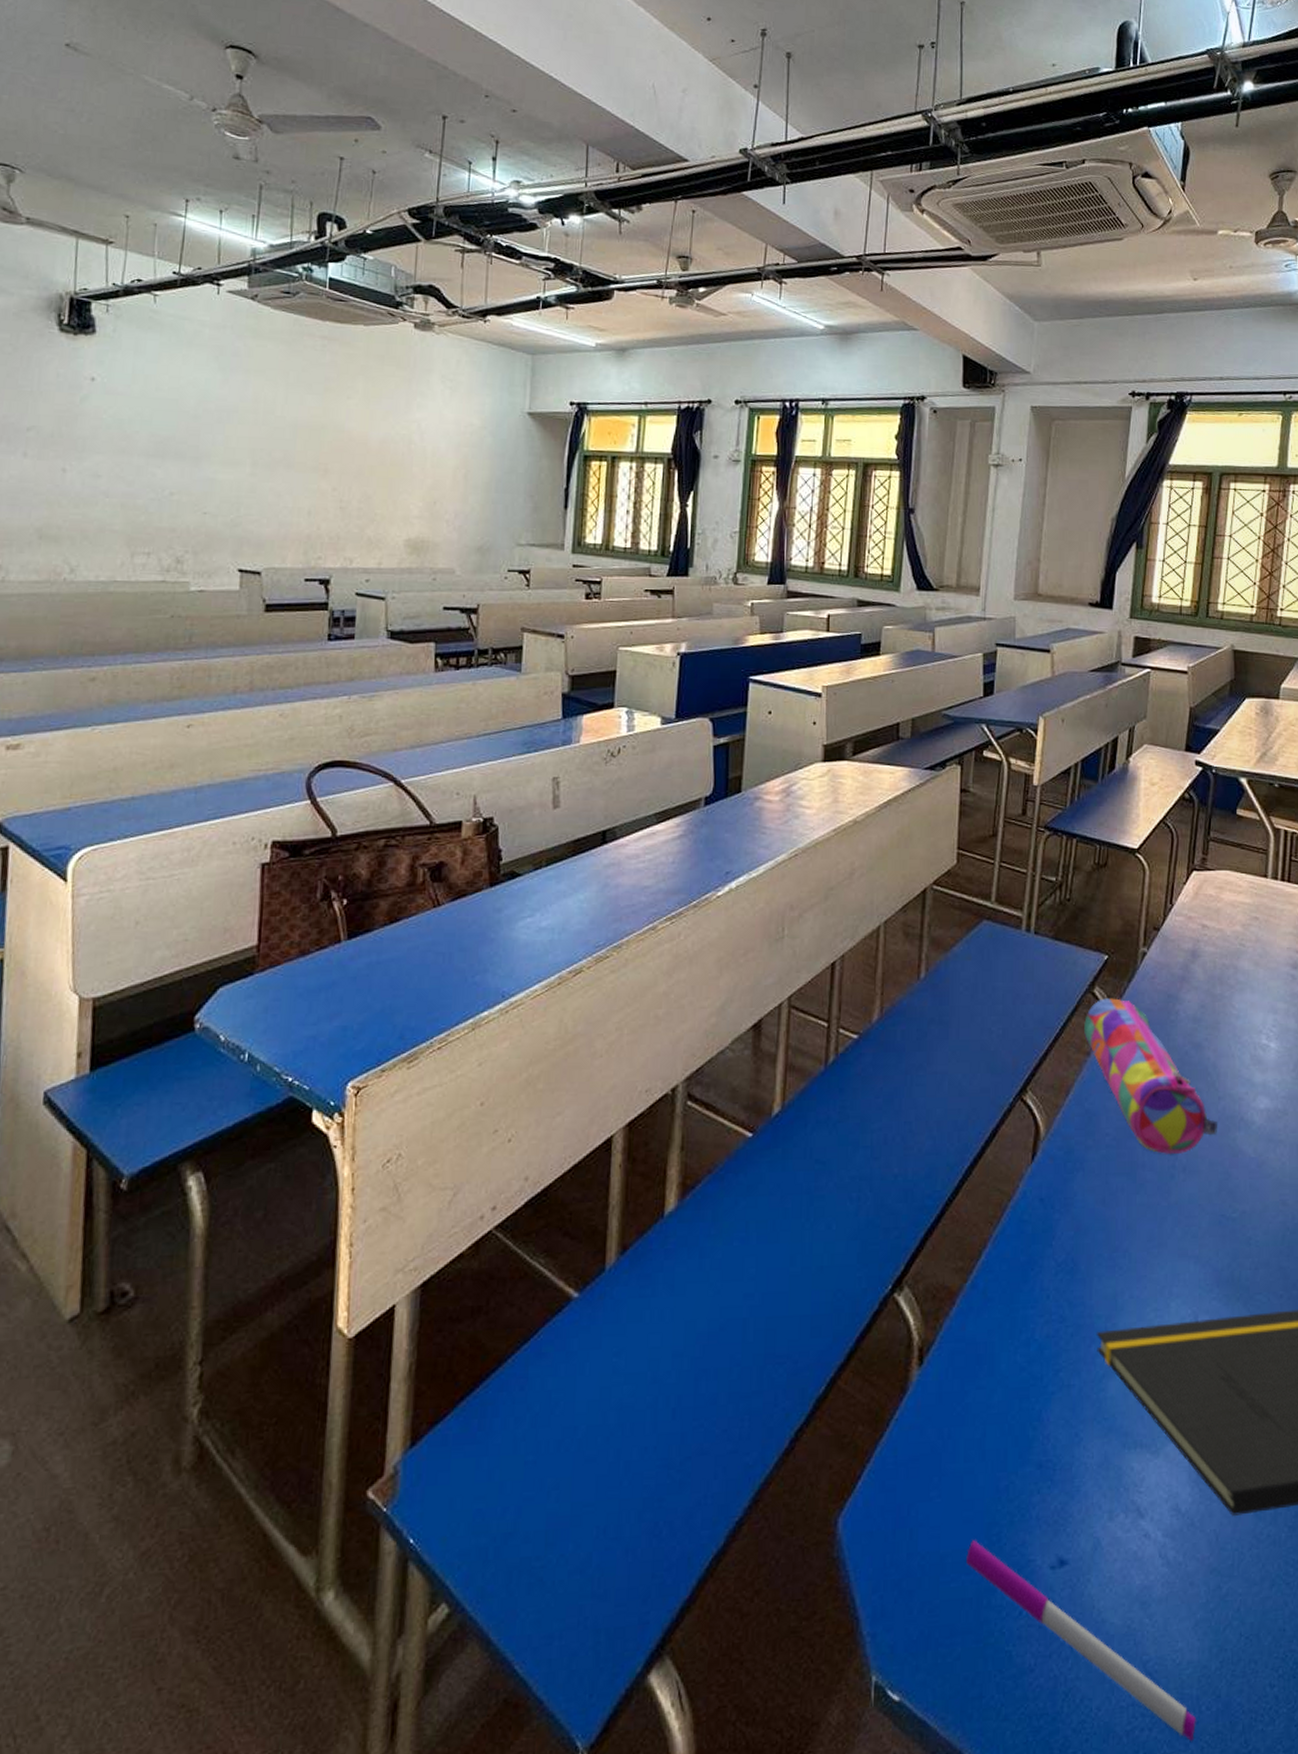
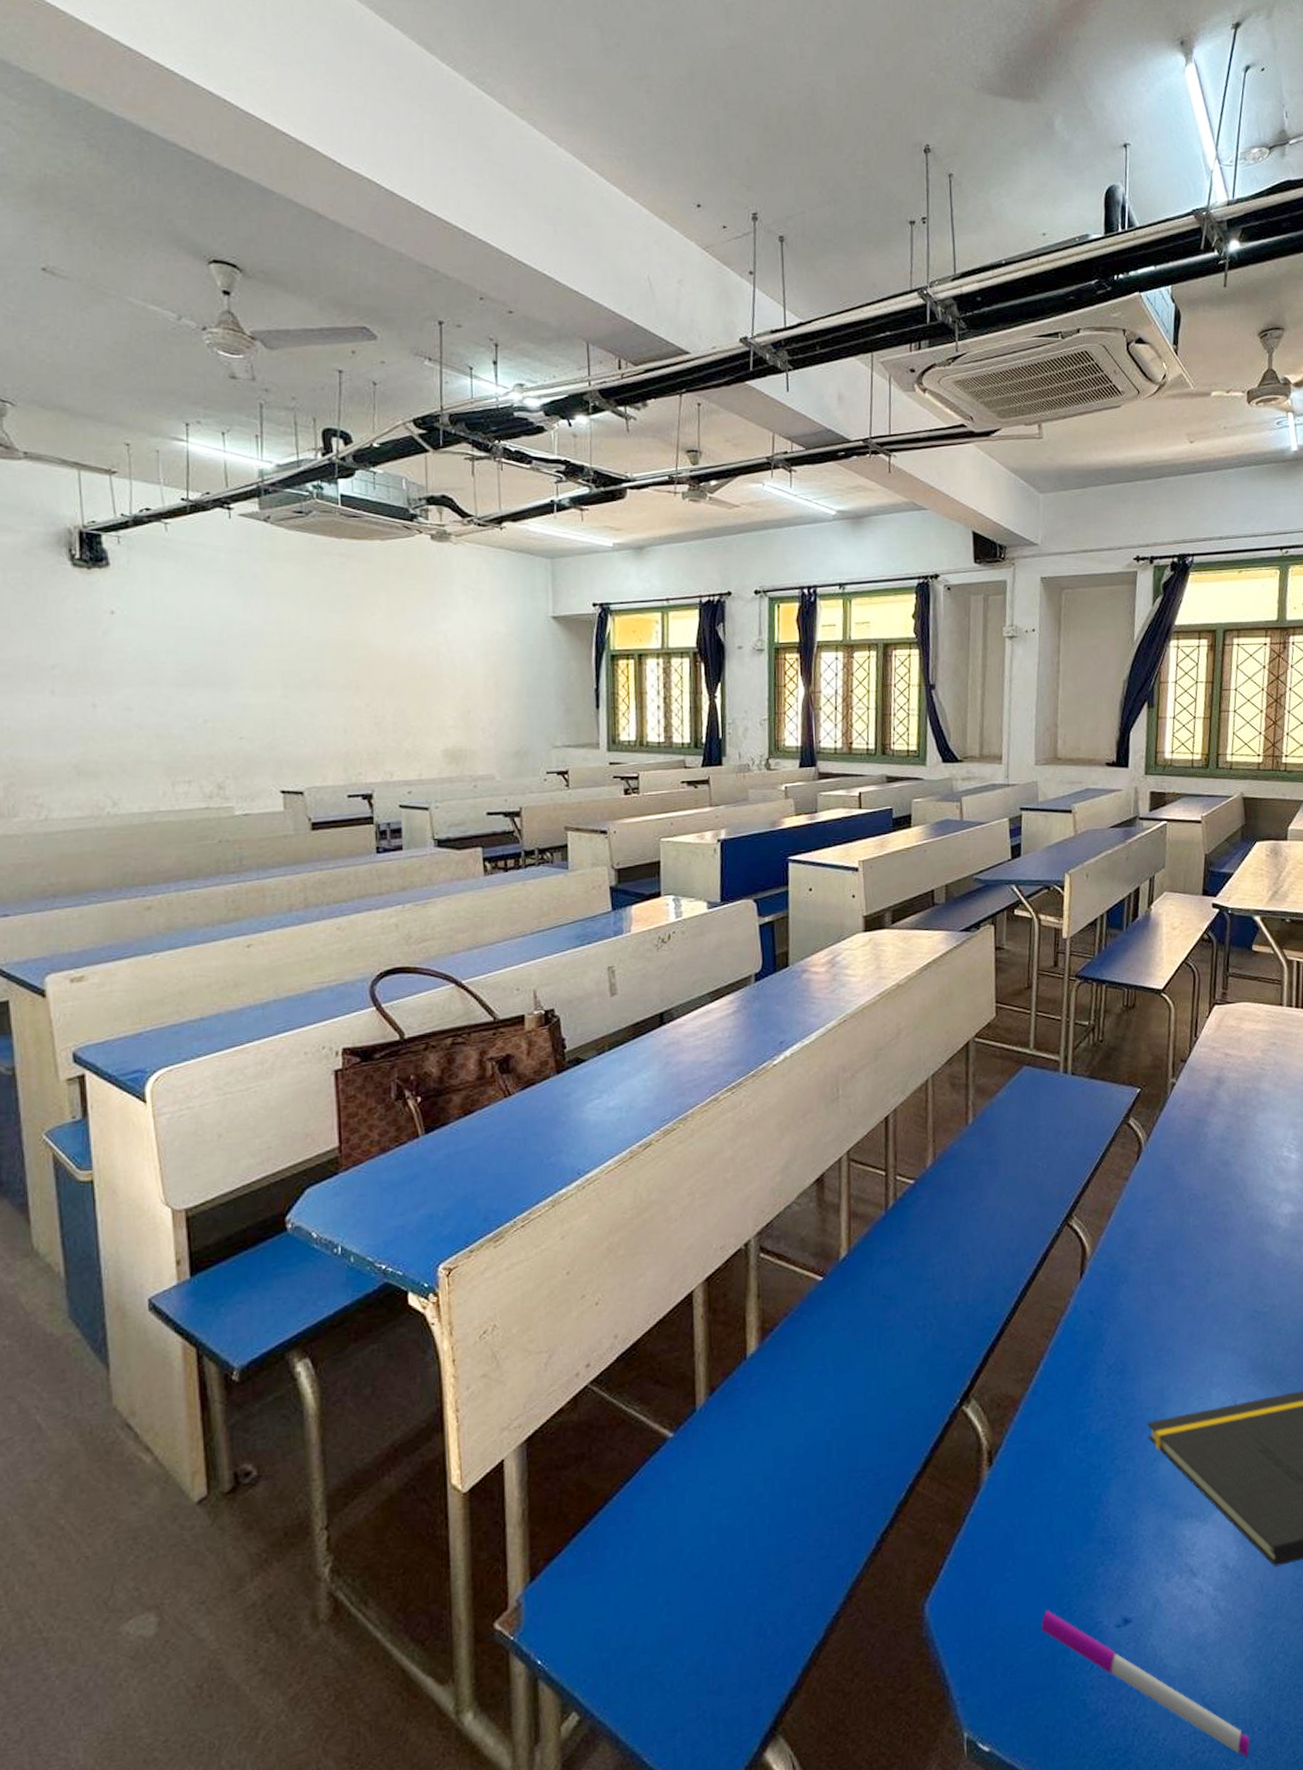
pencil case: present [1084,998,1217,1154] -> none [1121,1126,1247,1262]

